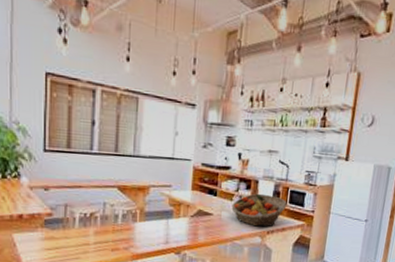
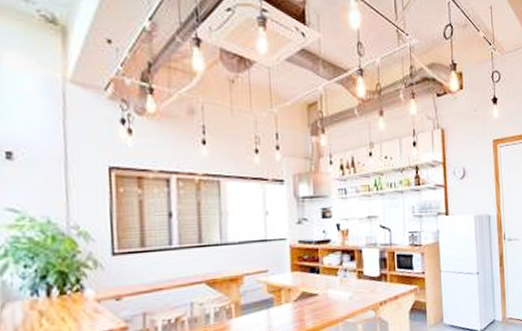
fruit basket: present [231,193,287,227] -> none [337,263,396,300]

